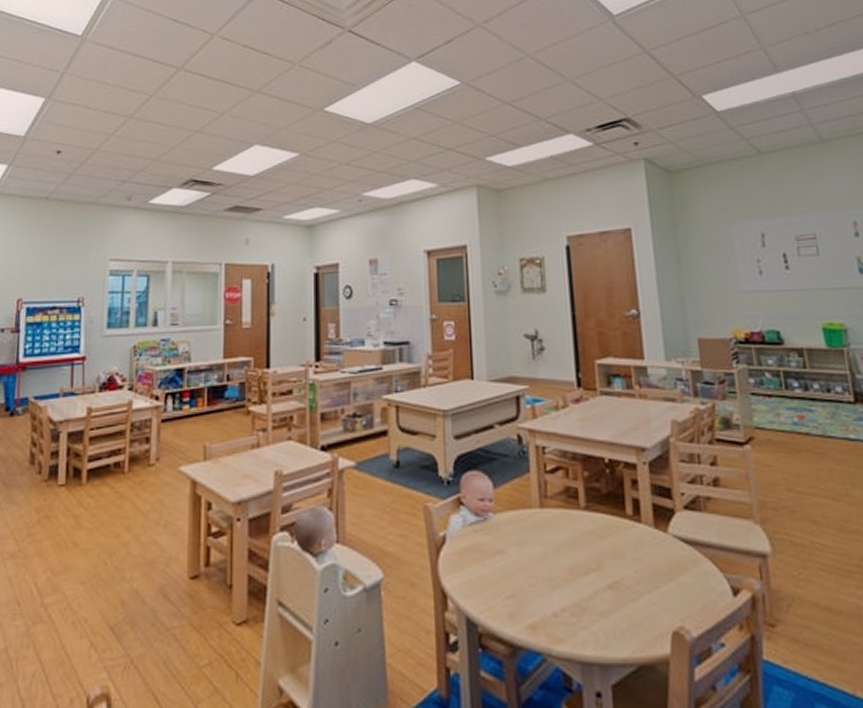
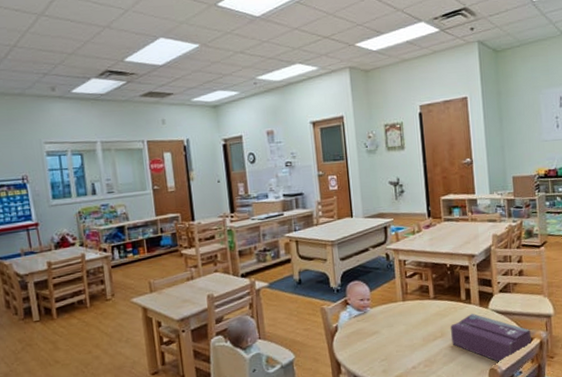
tissue box: none [611,537,738,625] -> present [451,313,532,363]

